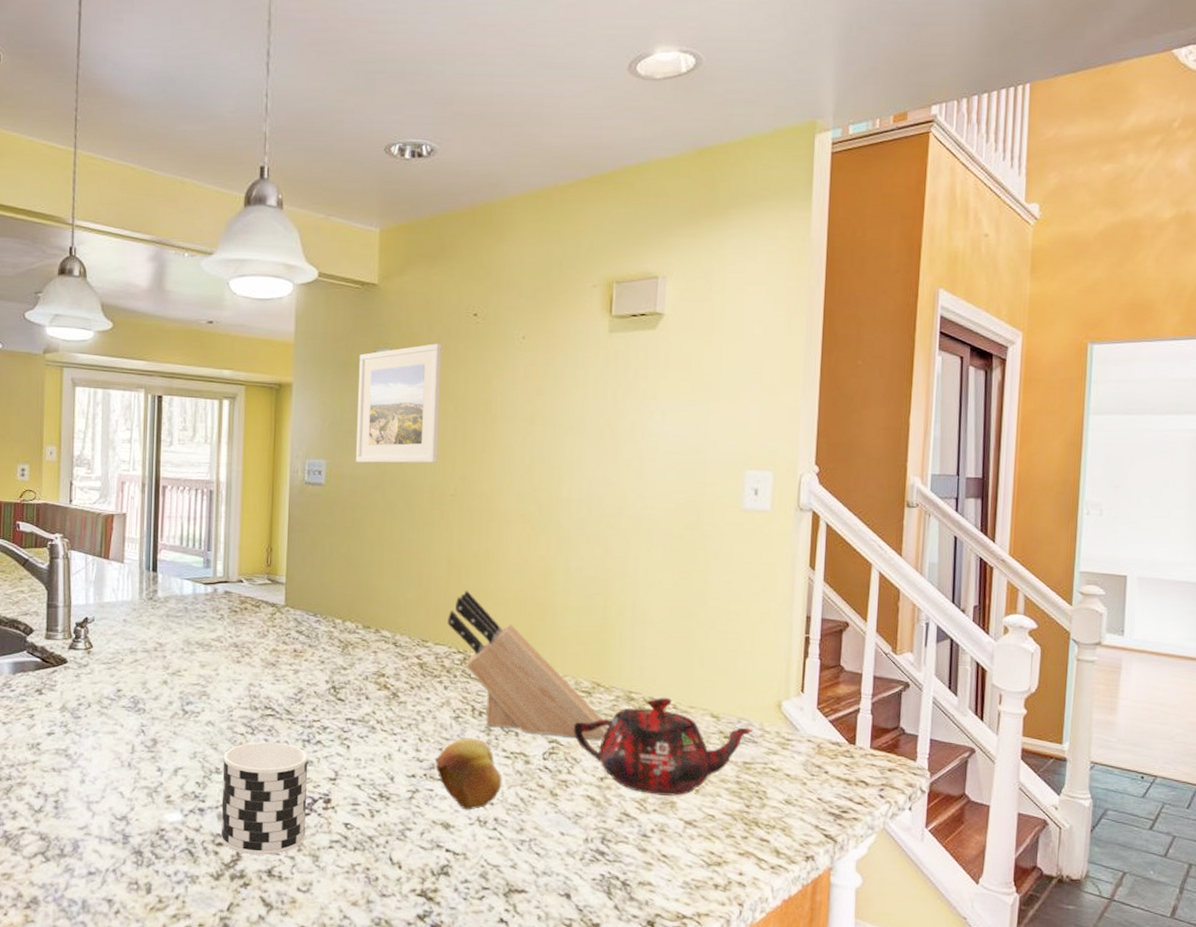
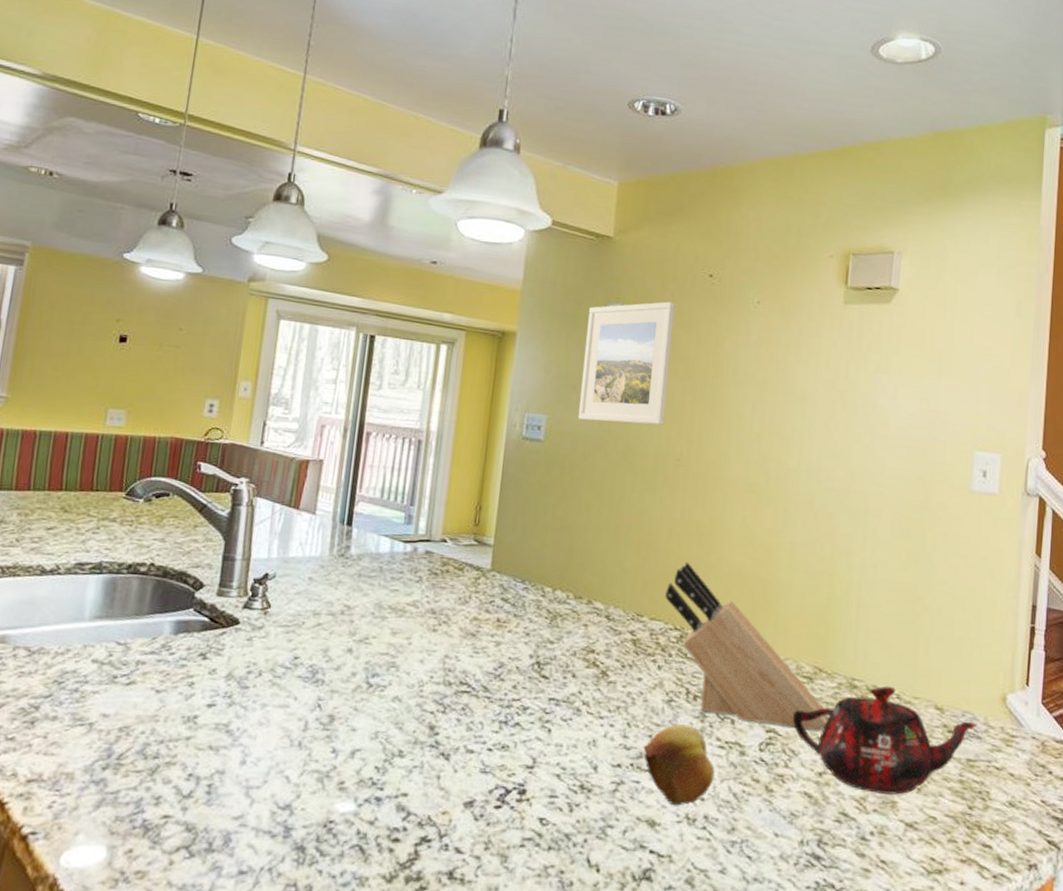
cup: present [220,742,308,856] -> none [398,722,504,854]

